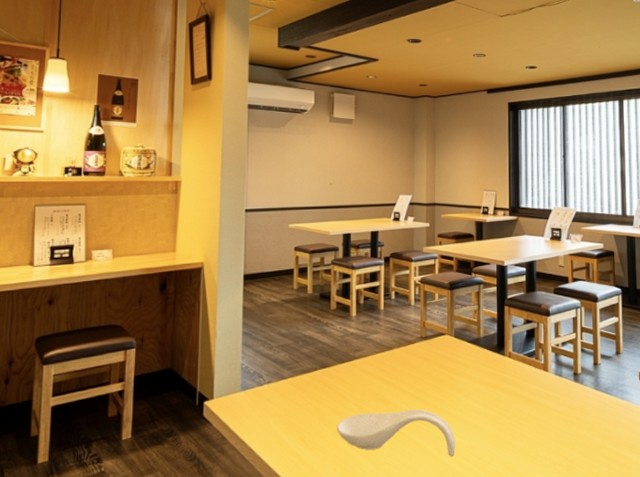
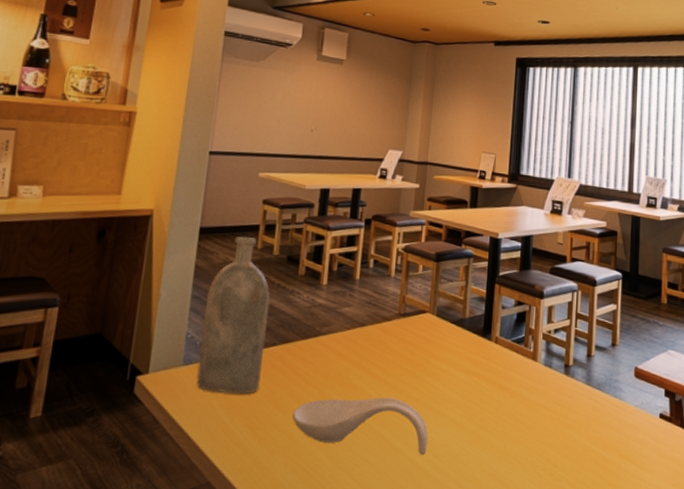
bottle: none [253,280,309,413] -> present [196,237,270,395]

